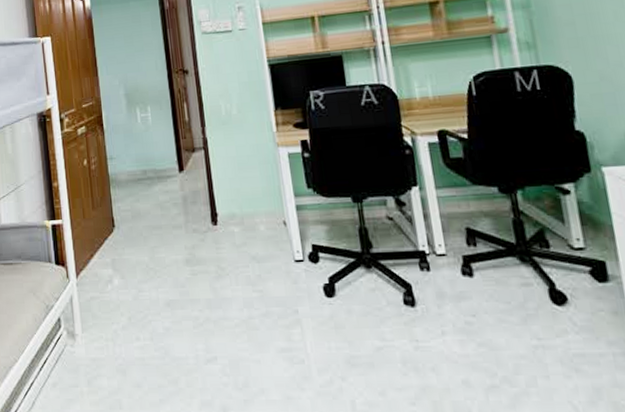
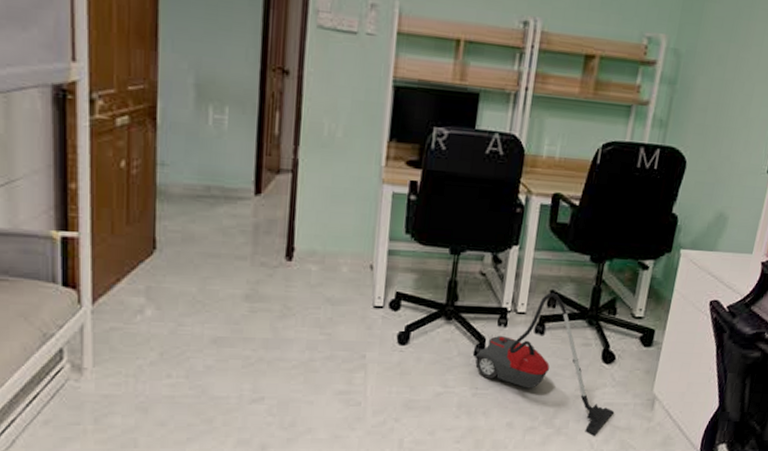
vacuum cleaner: none [405,230,590,398] -> present [475,292,614,437]

